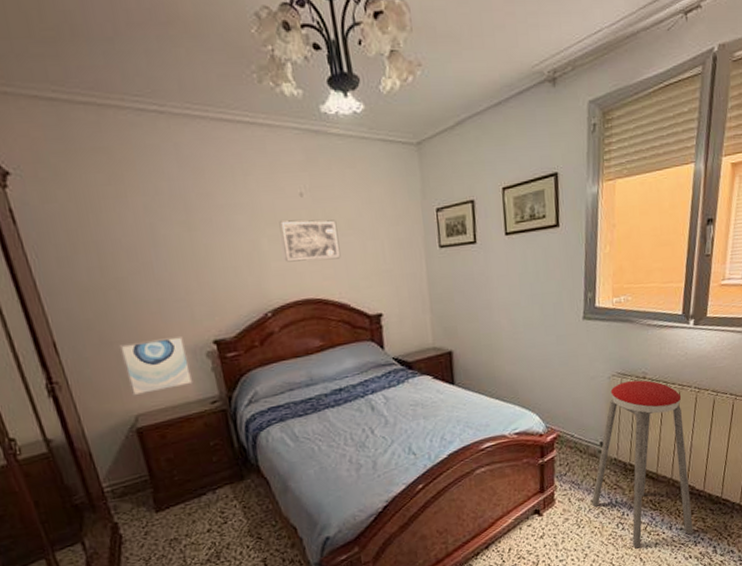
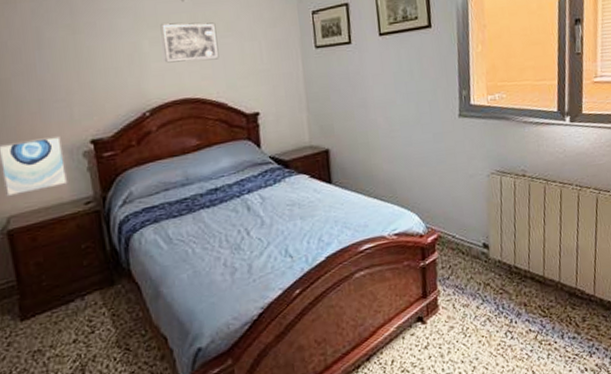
music stool: present [592,380,694,549] -> none [477,178,588,360]

